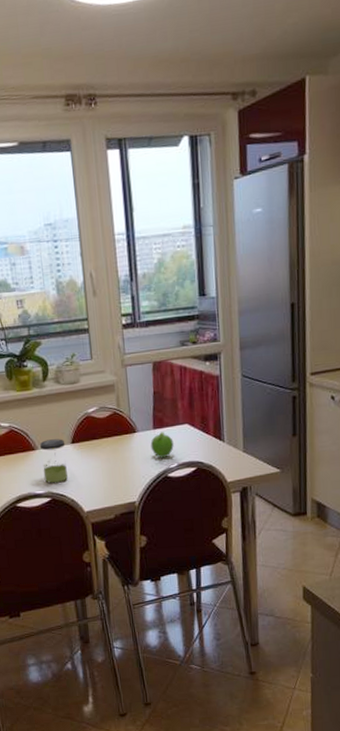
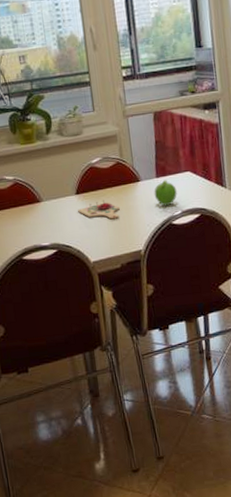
jar: present [39,439,68,483] -> none [44,190,73,235]
cutting board: none [73,450,115,470] -> present [78,200,120,220]

